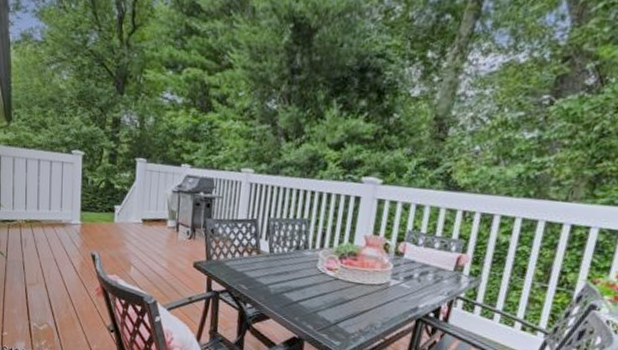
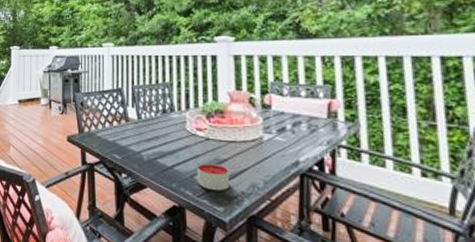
candle: none [319,300,352,328] -> present [196,162,230,191]

